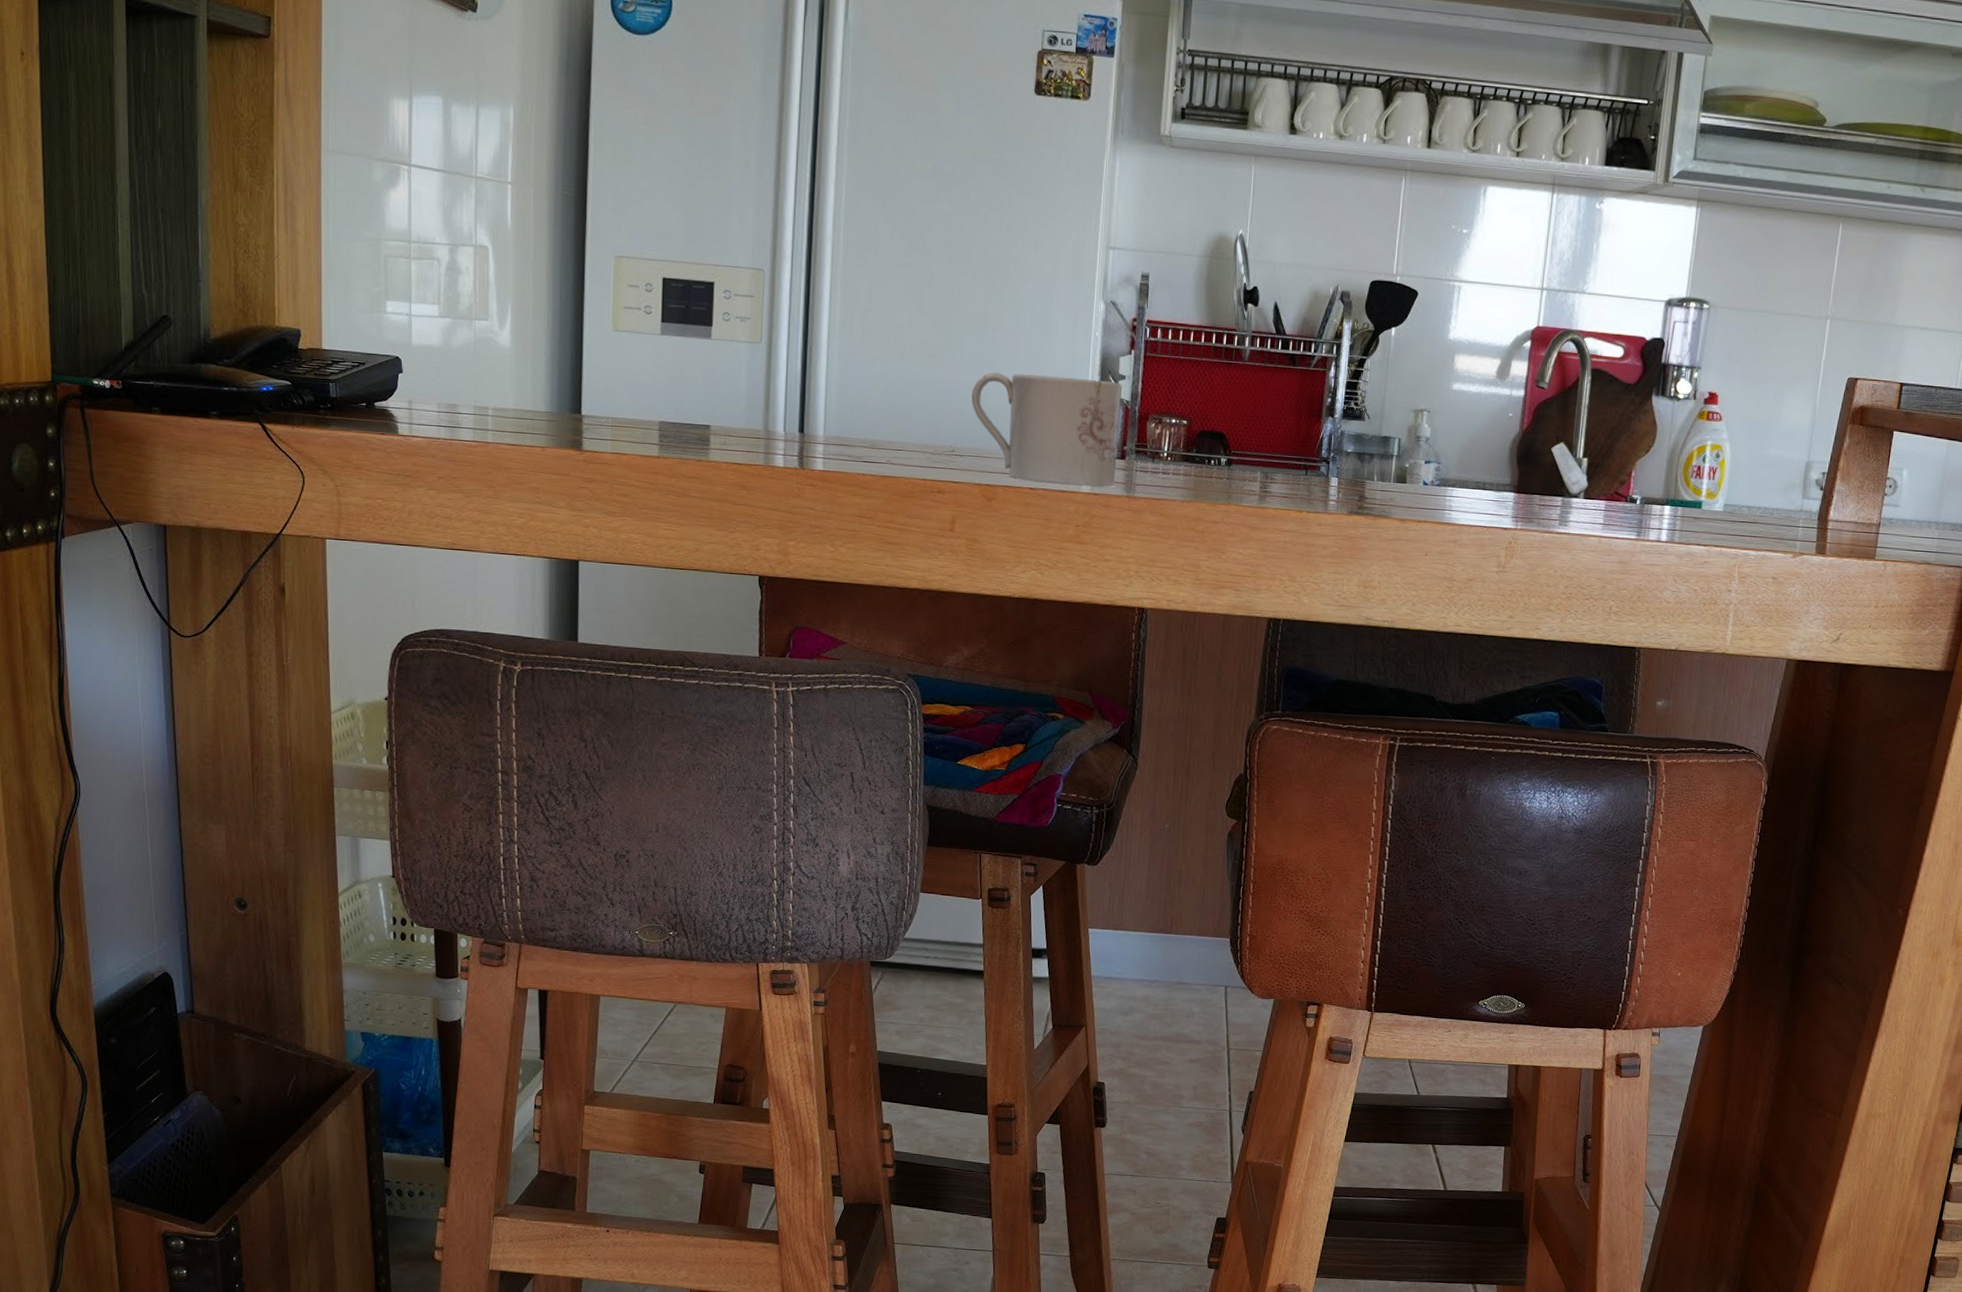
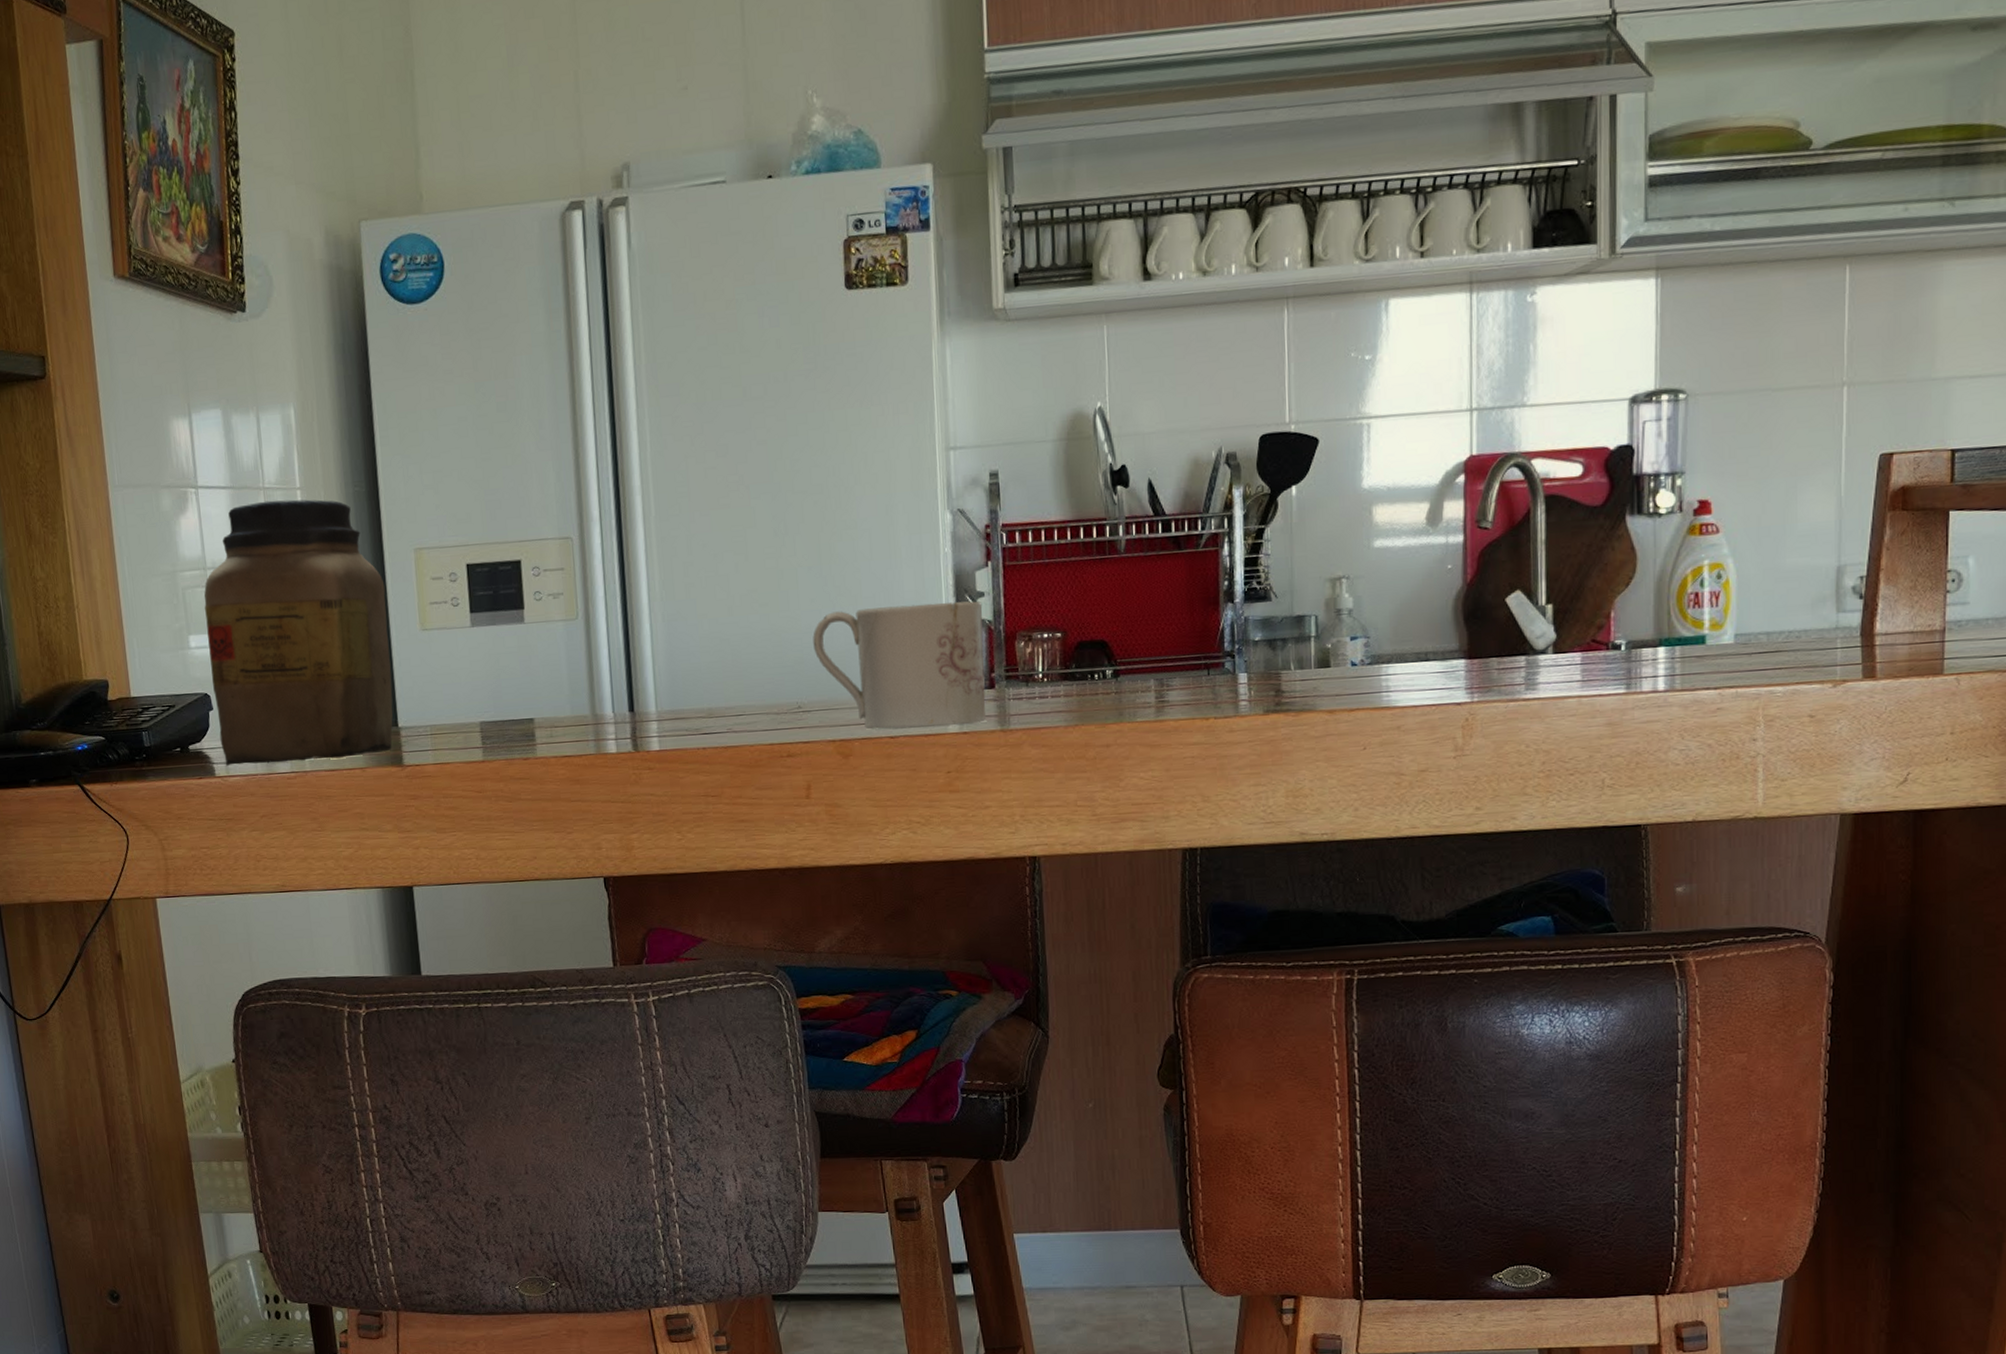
jar: none [405,188,583,436] -> present [204,499,393,767]

